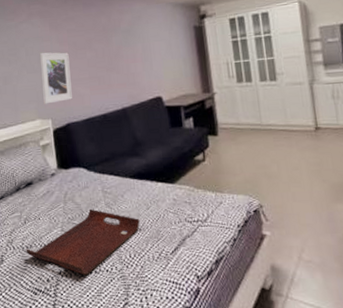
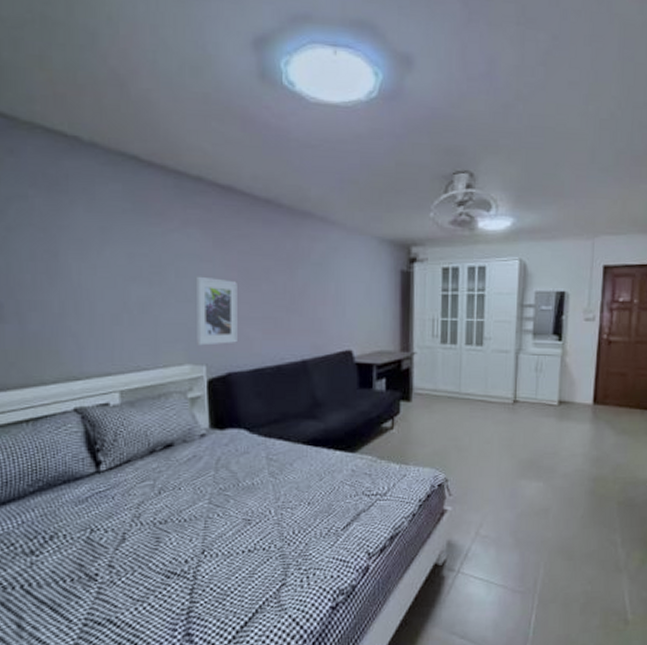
serving tray: present [26,208,140,275] -> none [158,478,309,554]

